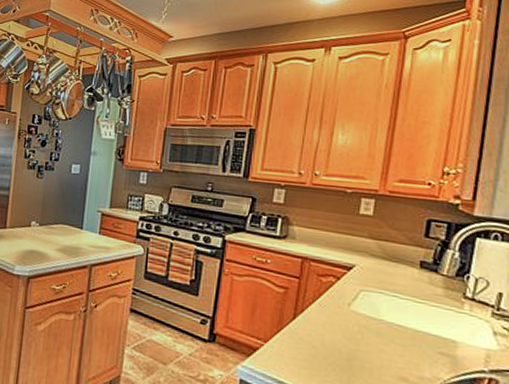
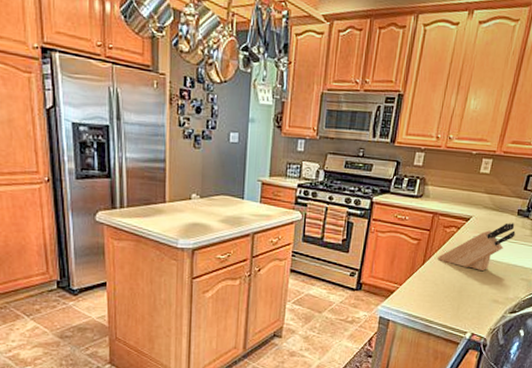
knife block: none [313,276,421,336] -> present [438,223,516,271]

